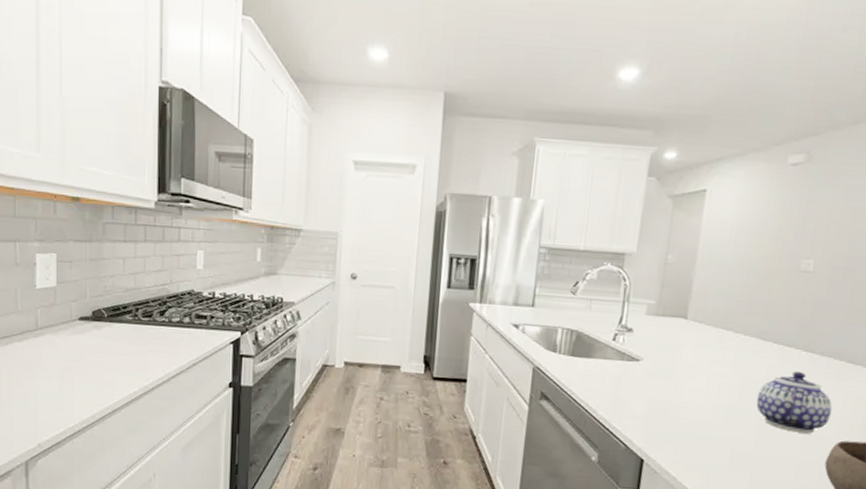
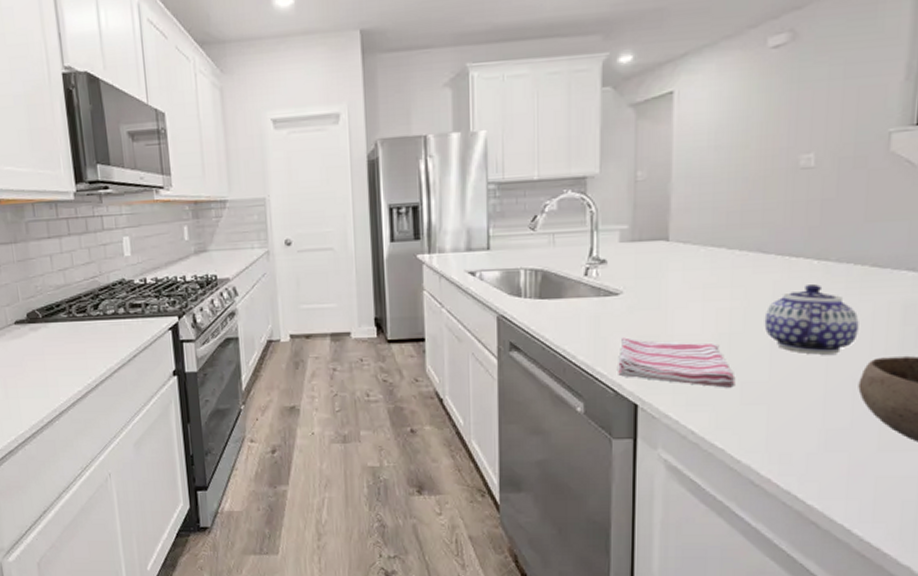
dish towel: none [630,399,728,453] -> present [618,337,736,388]

